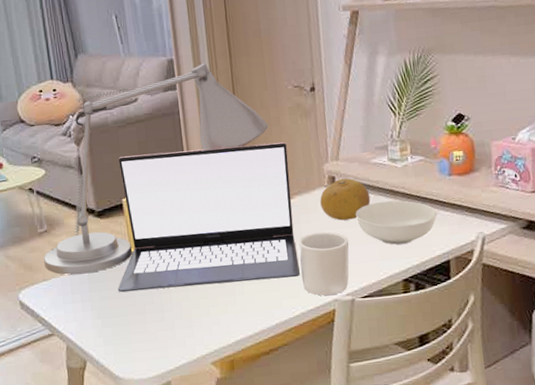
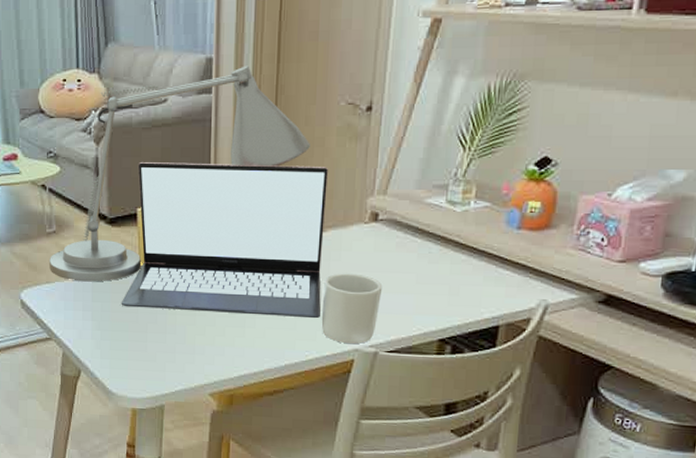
fruit: present [320,178,371,221] -> none [356,217,417,264]
bowl: present [355,200,438,245] -> none [395,248,495,300]

